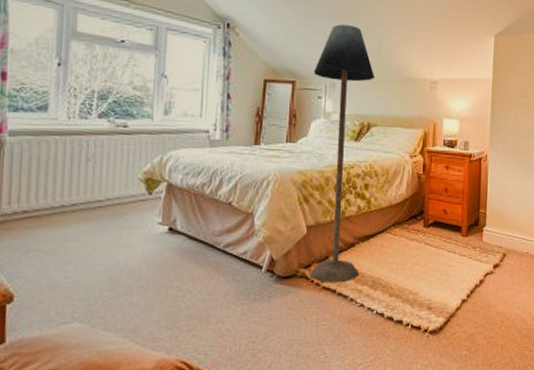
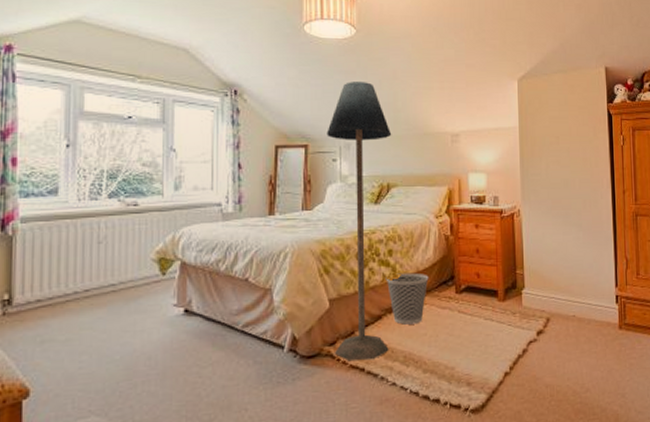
wastebasket: none [360,206,400,253] -> present [385,272,429,325]

